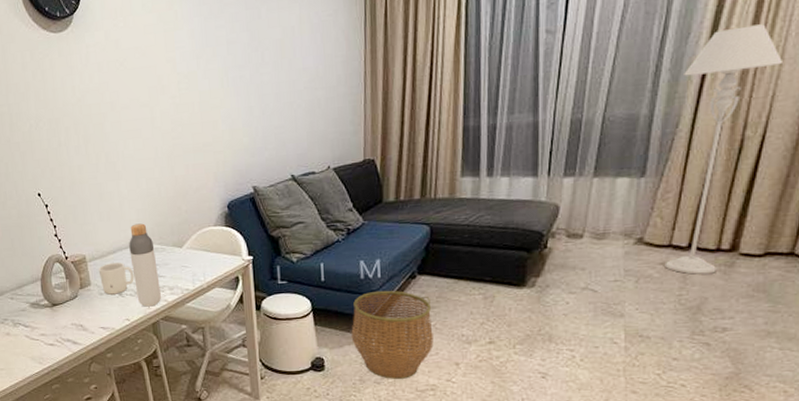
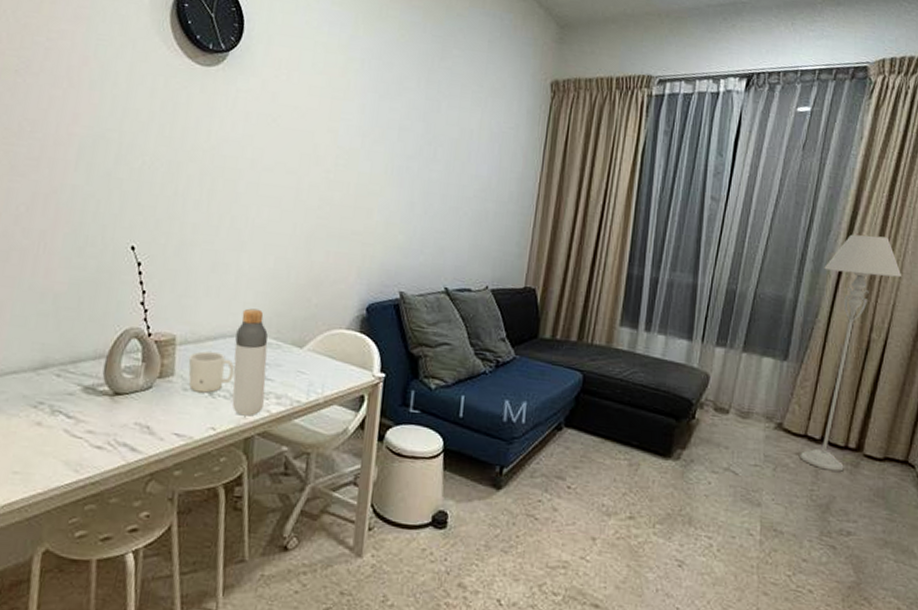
basket: present [351,290,434,379] -> none [483,438,575,550]

